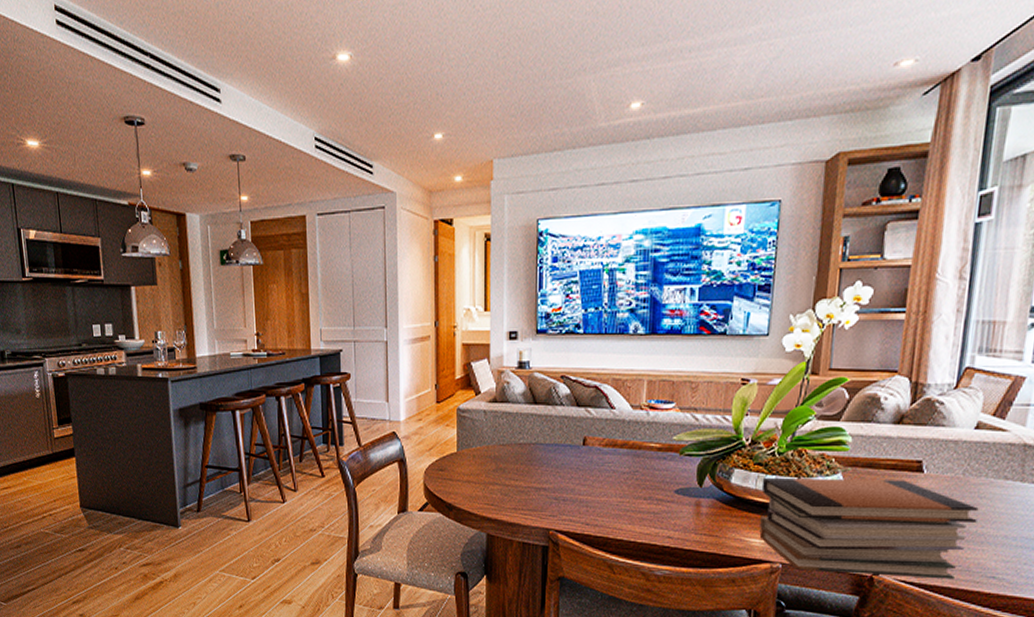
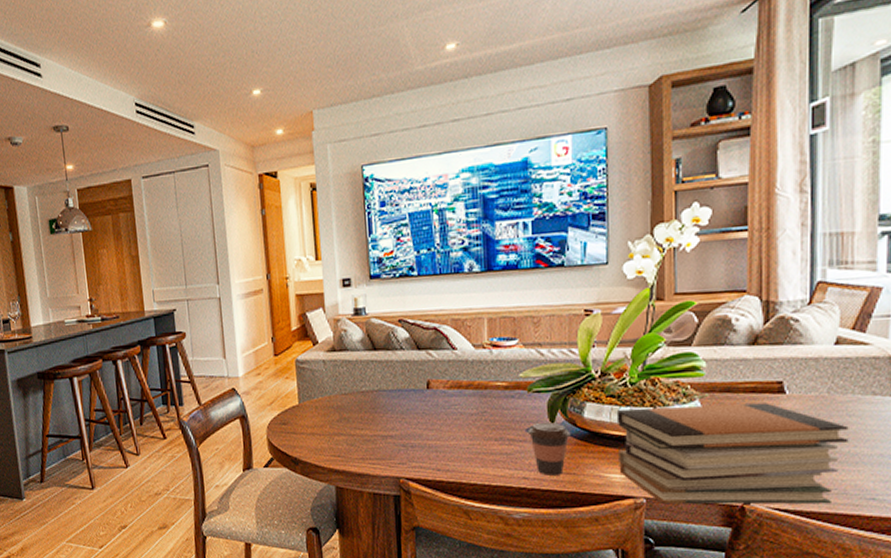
coffee cup: none [676,484,717,536] -> present [527,422,571,476]

